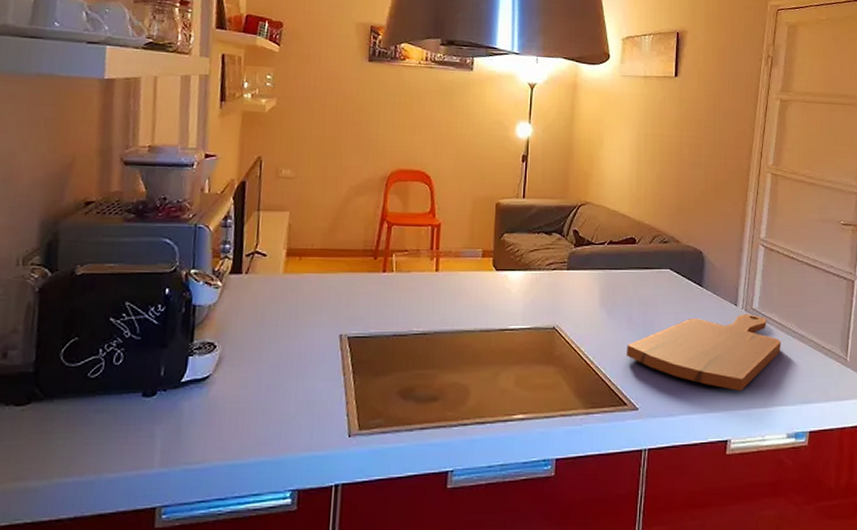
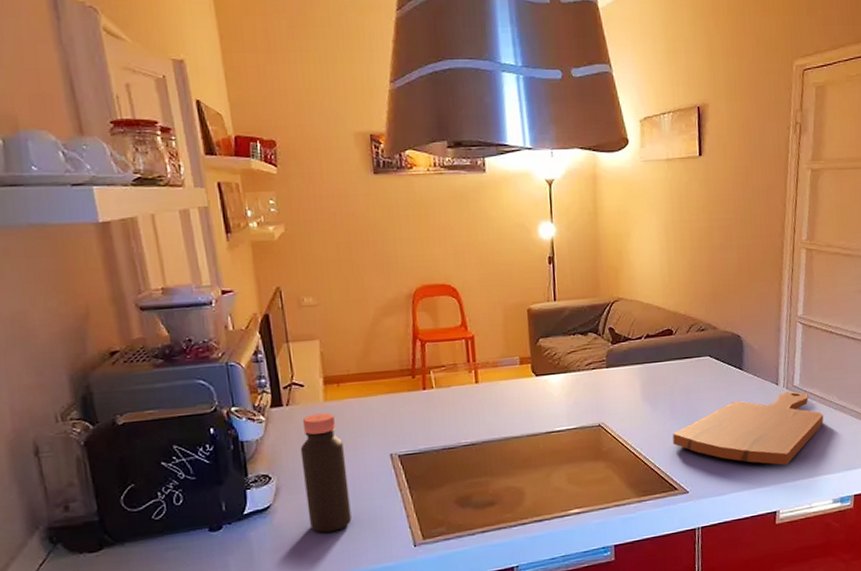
bottle: none [245,285,295,411] -> present [300,412,352,533]

